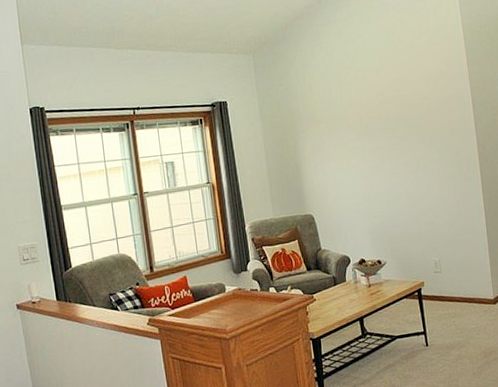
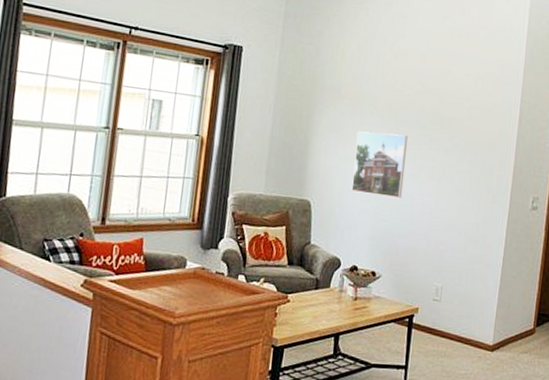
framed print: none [337,141,388,199] -> present [351,131,408,199]

